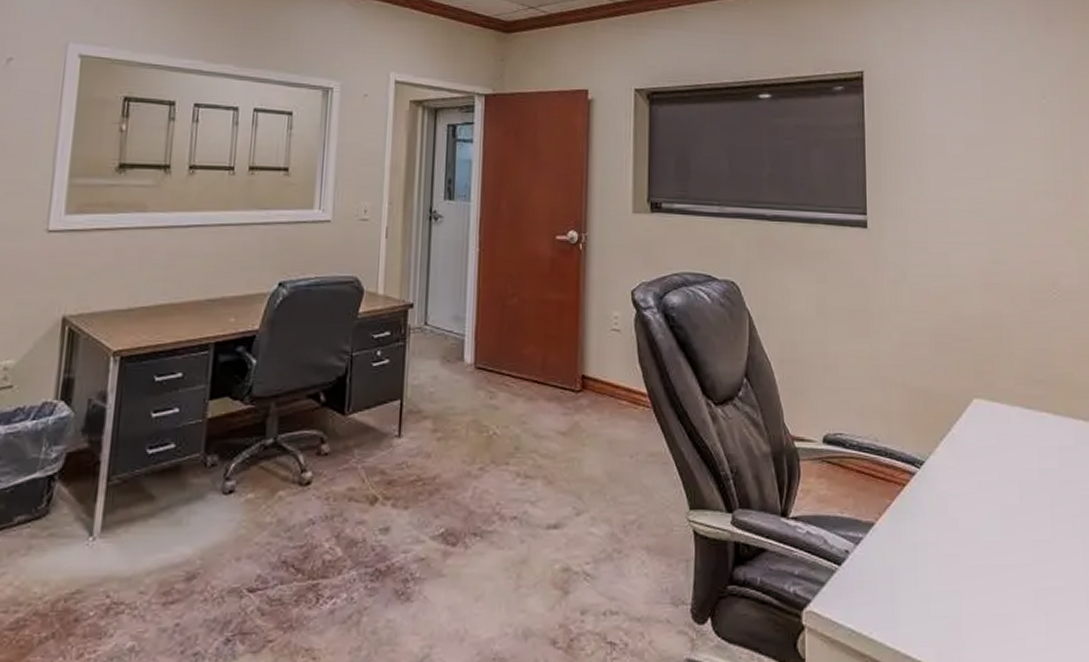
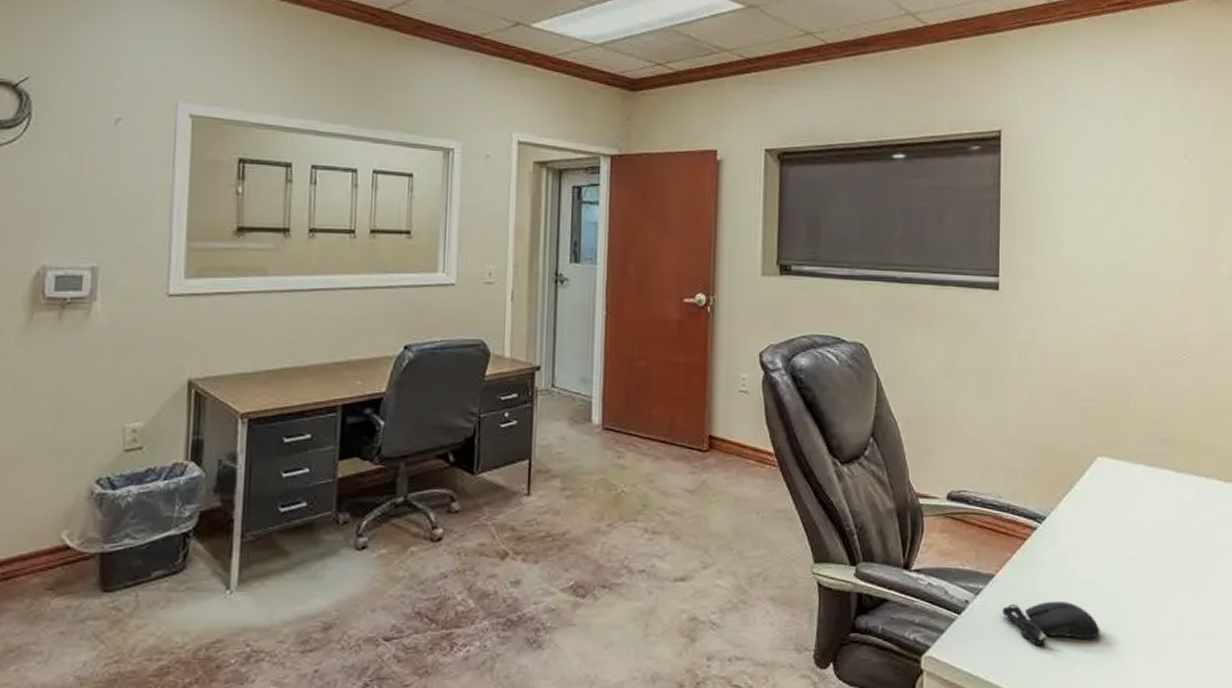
computer mouse: none [884,551,986,601] -> present [1002,600,1100,646]

